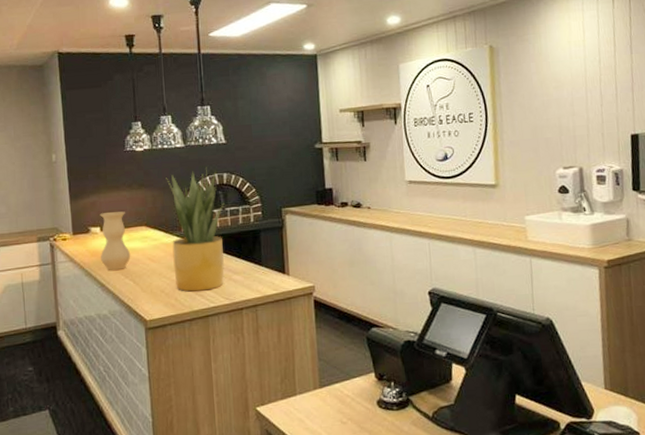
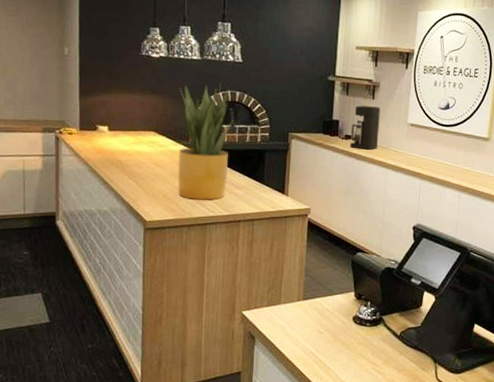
vase: present [100,211,131,271] -> none [105,113,137,171]
coffee maker: none [346,168,378,216] -> present [349,105,380,150]

